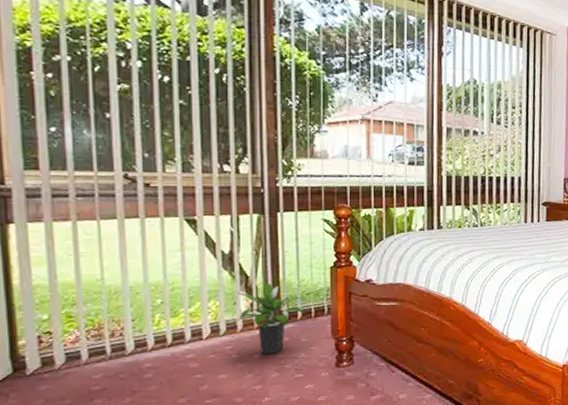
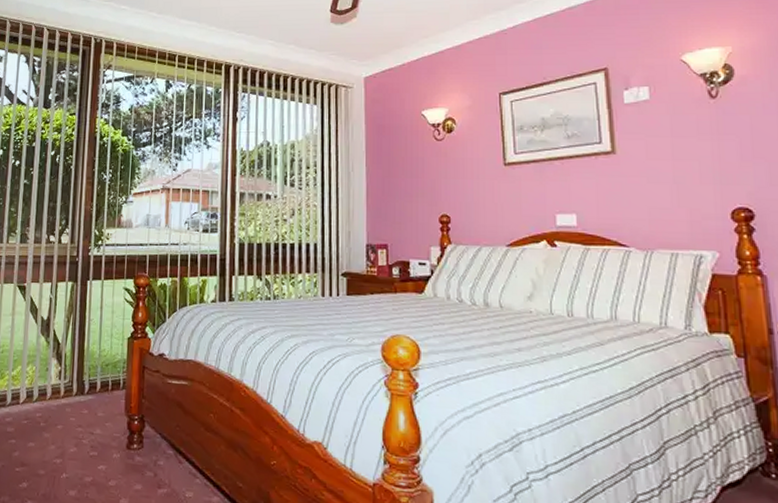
potted plant: present [235,282,309,355] -> none [46,350,107,427]

